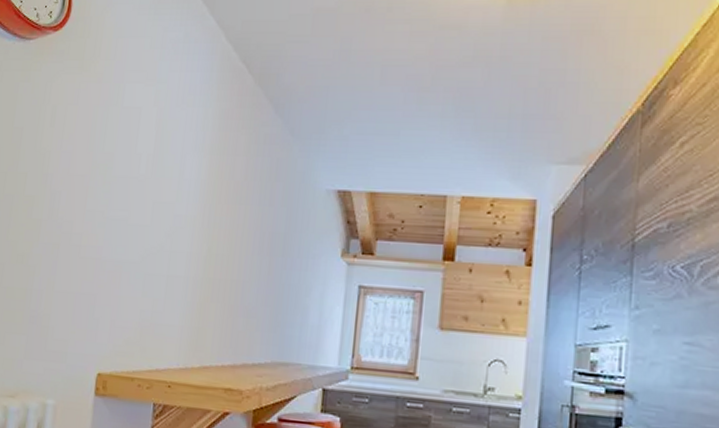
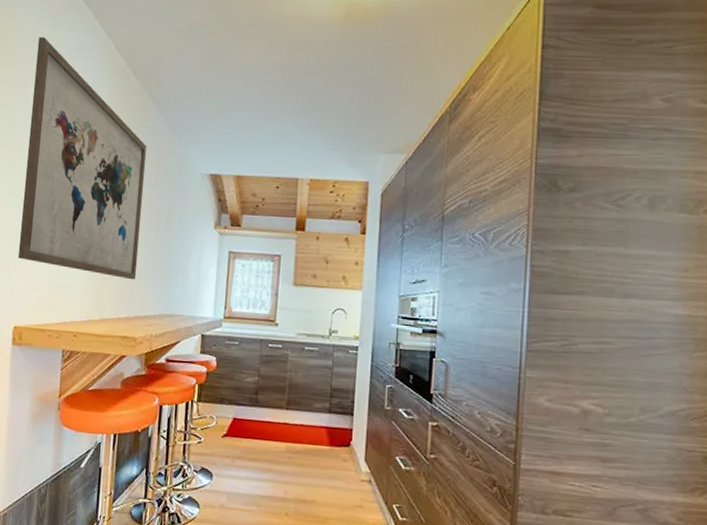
wall art: none [104,27,262,320] -> present [17,36,147,280]

